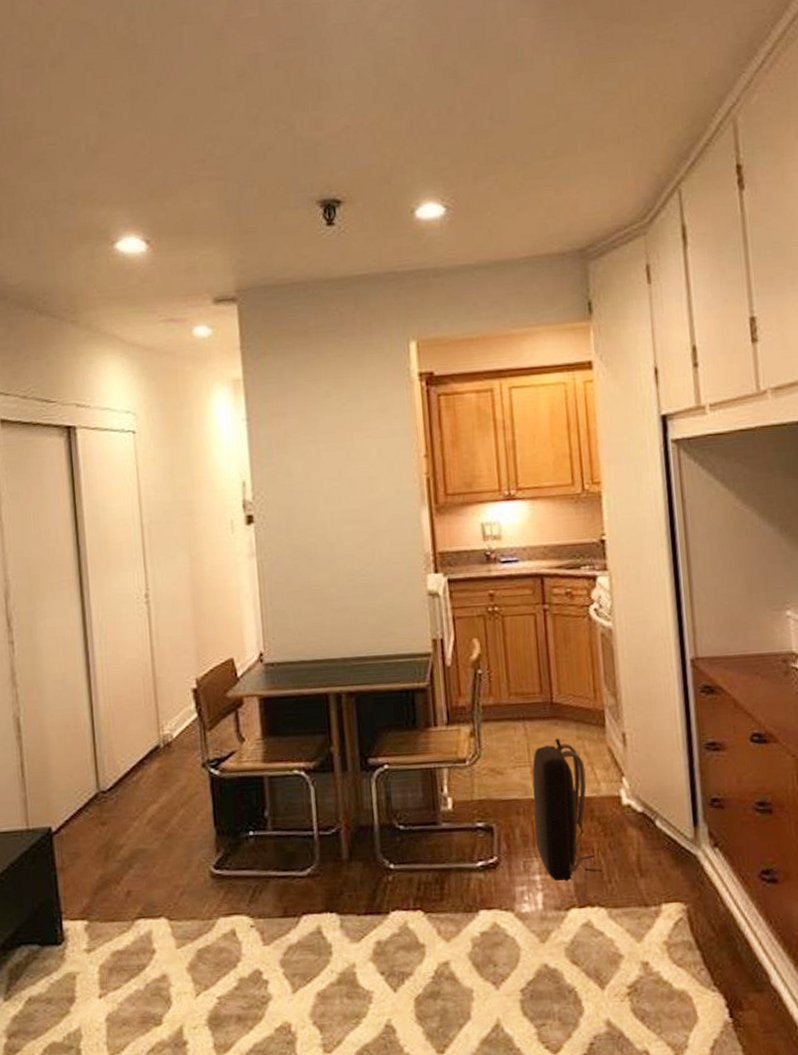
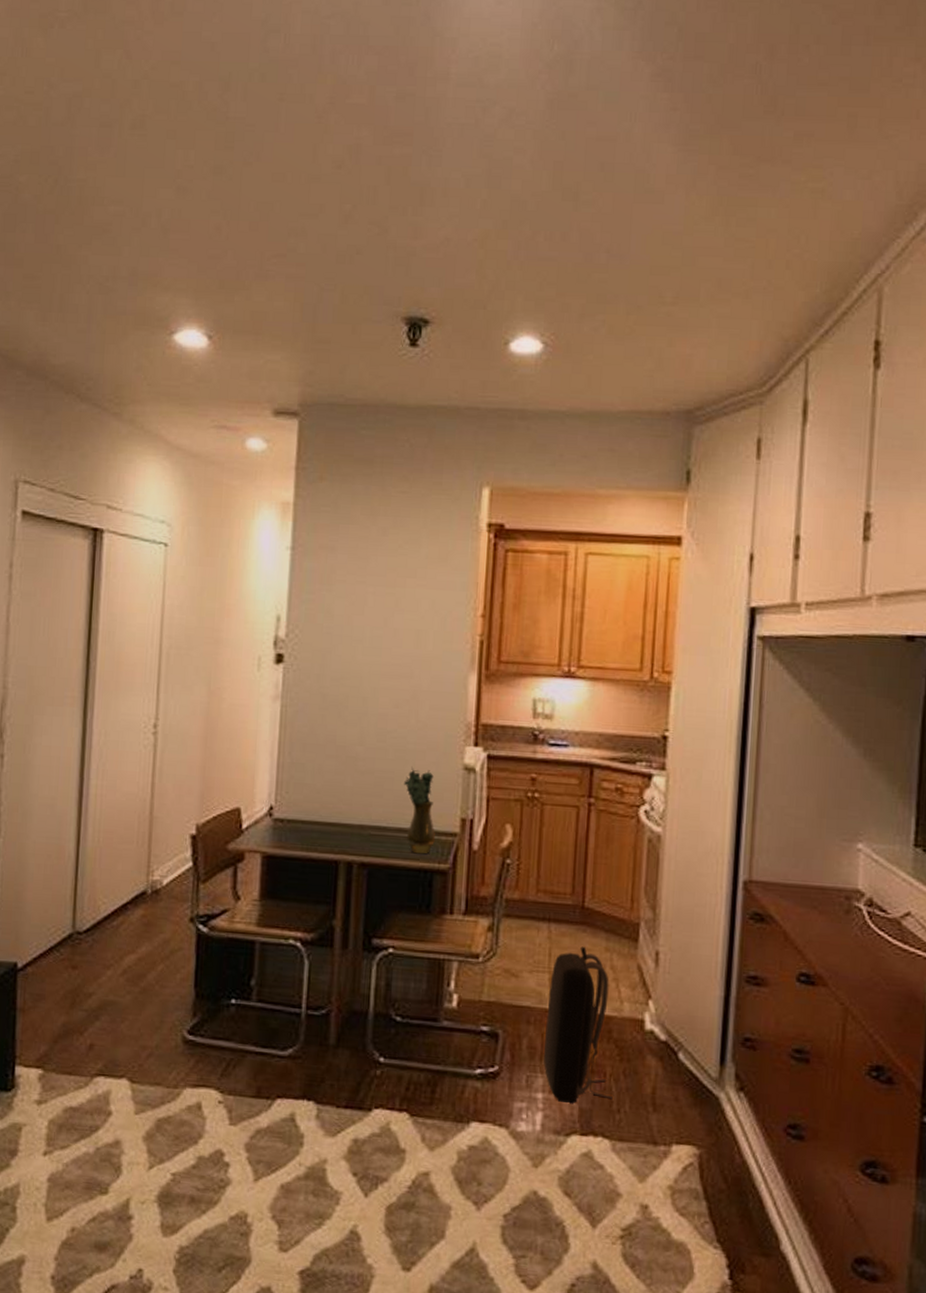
vase: none [377,599,412,677] -> present [404,766,435,854]

